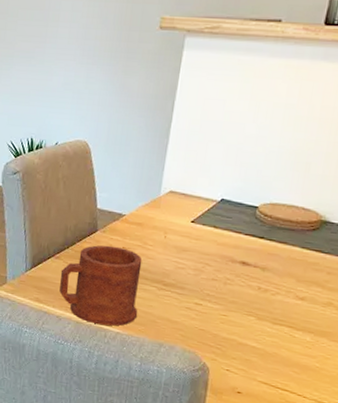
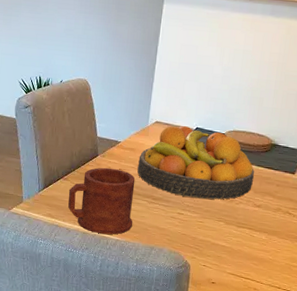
fruit bowl: none [145,197,297,289] -> present [137,126,254,200]

